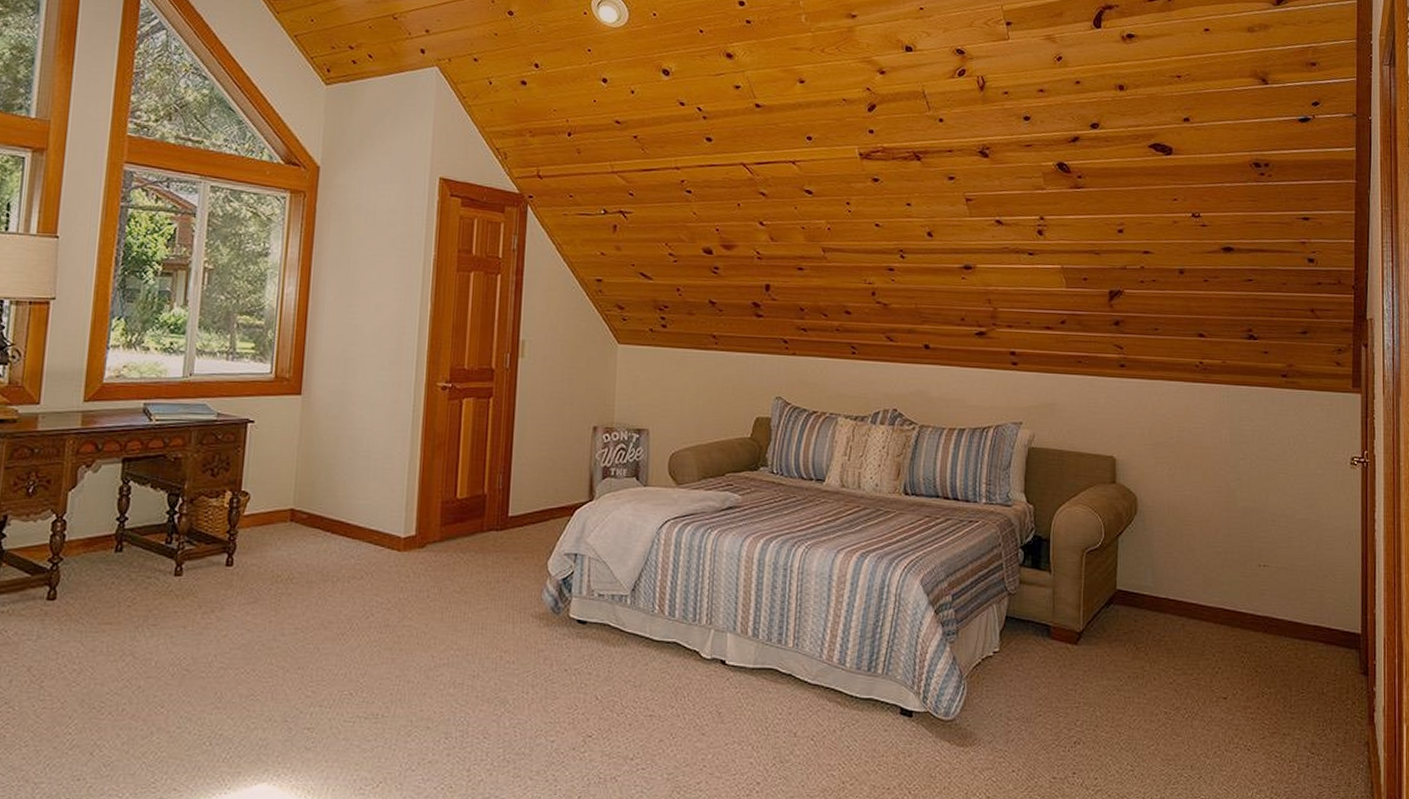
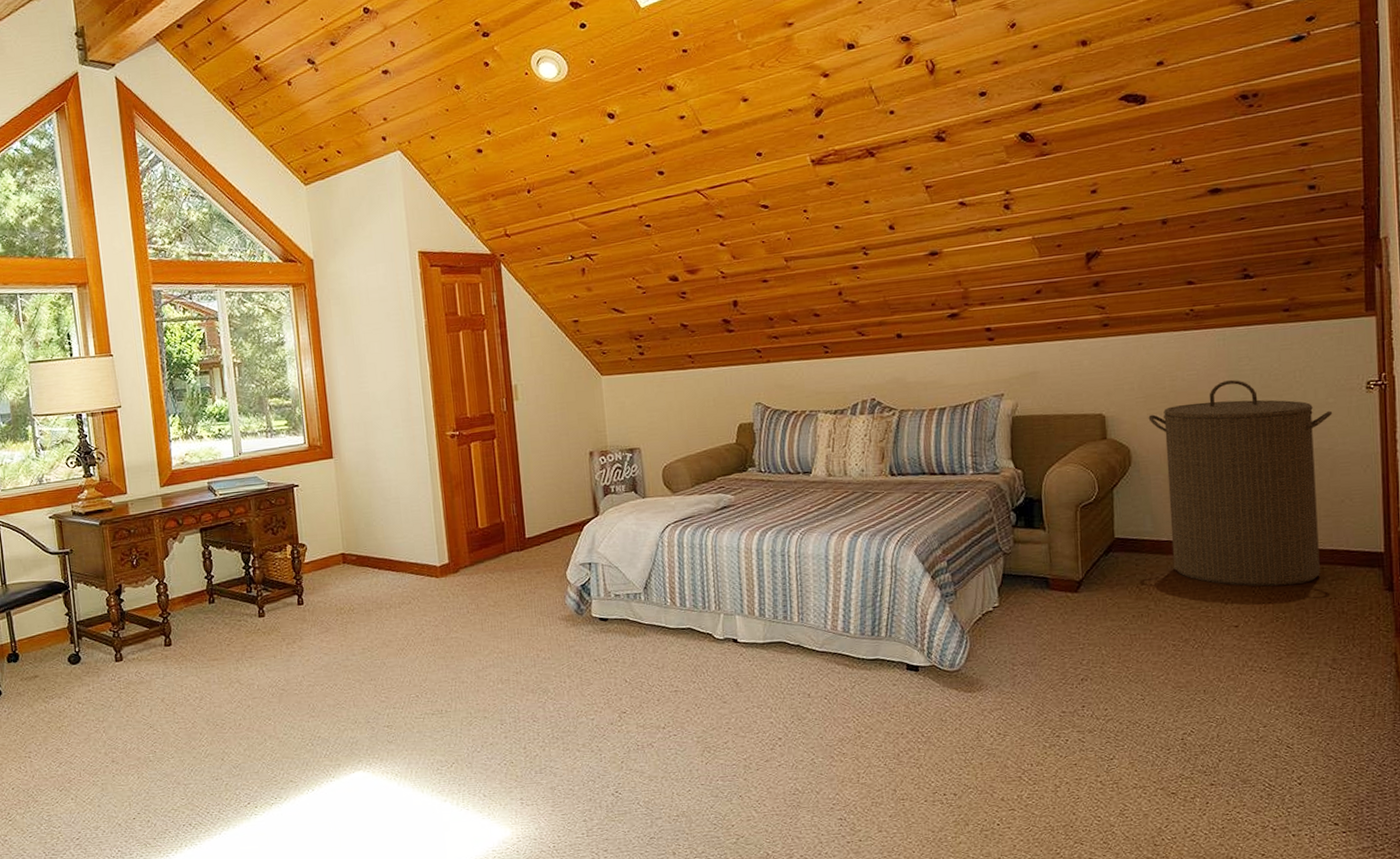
laundry hamper: none [1156,438,1321,659] -> present [1148,379,1333,587]

